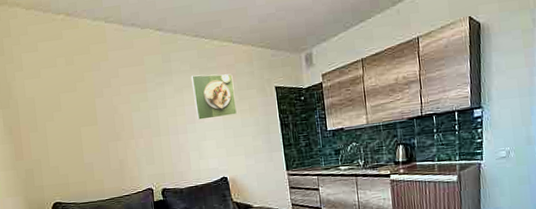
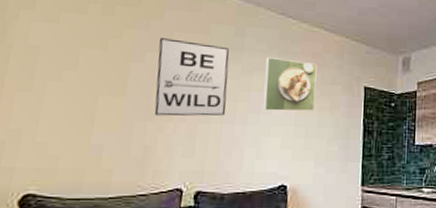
wall art: none [109,73,170,136] -> present [154,38,229,116]

